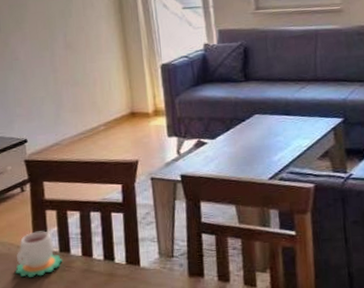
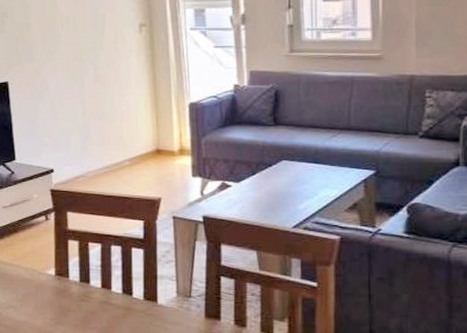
mug: present [15,231,63,277] -> none [37,260,82,304]

